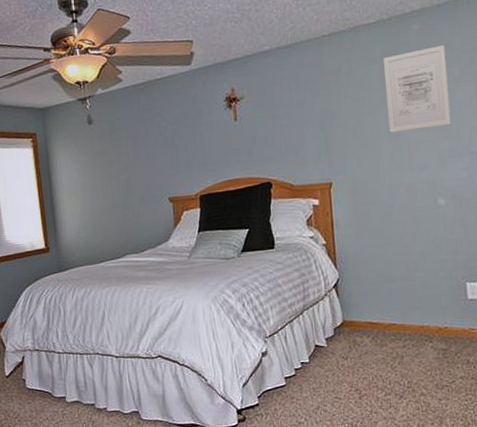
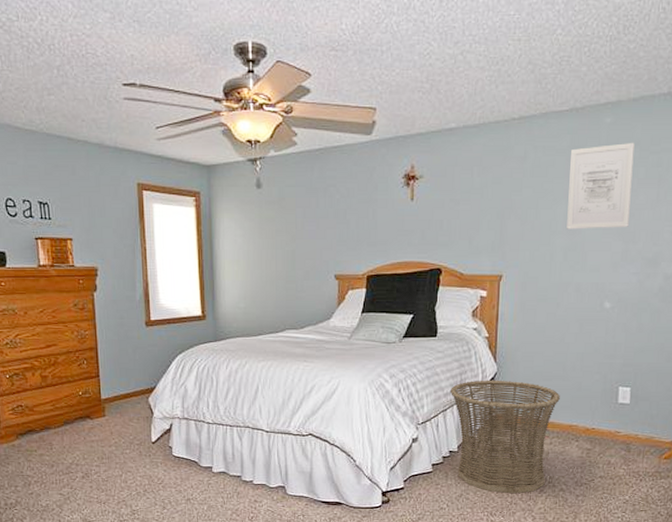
basket: none [294,285,407,403] -> present [449,380,560,494]

